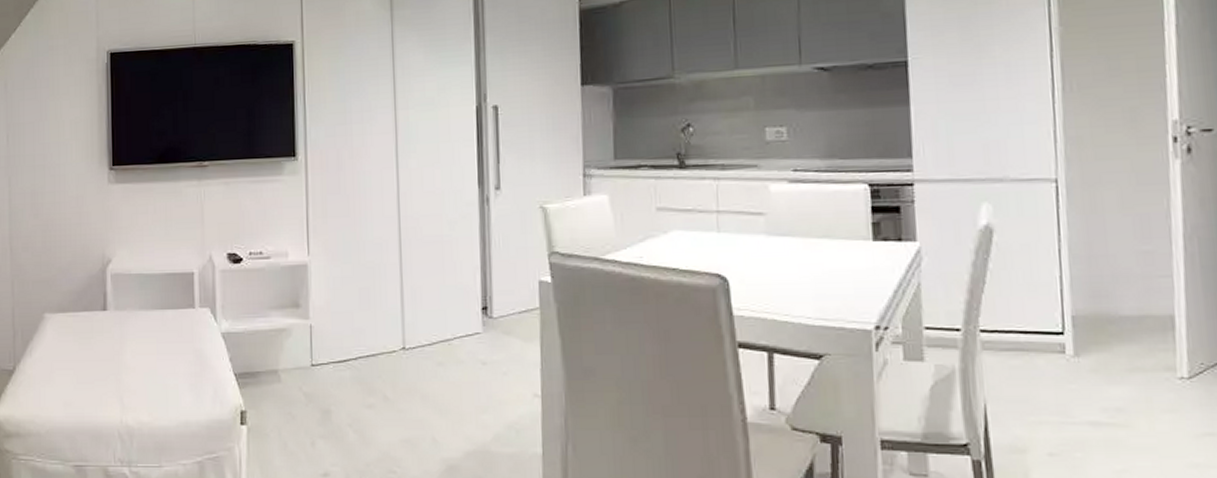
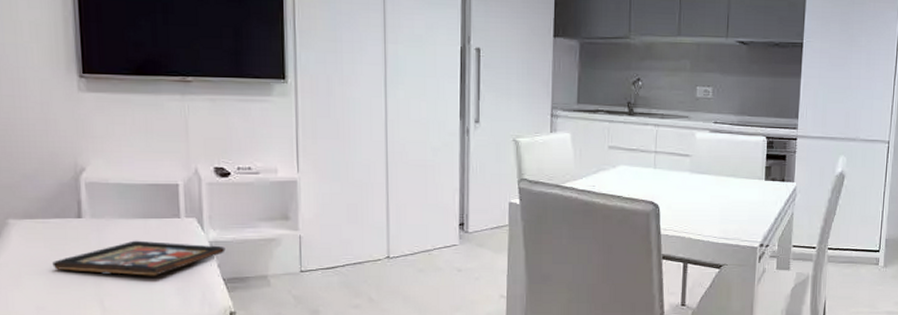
decorative tray: none [80,332,237,371] -> present [52,240,226,276]

